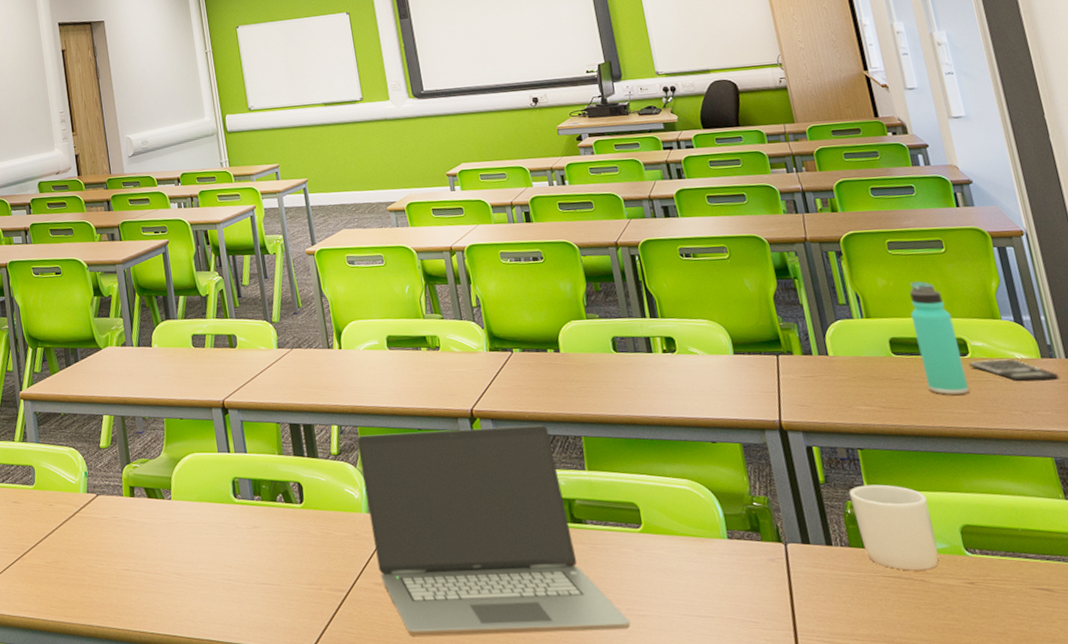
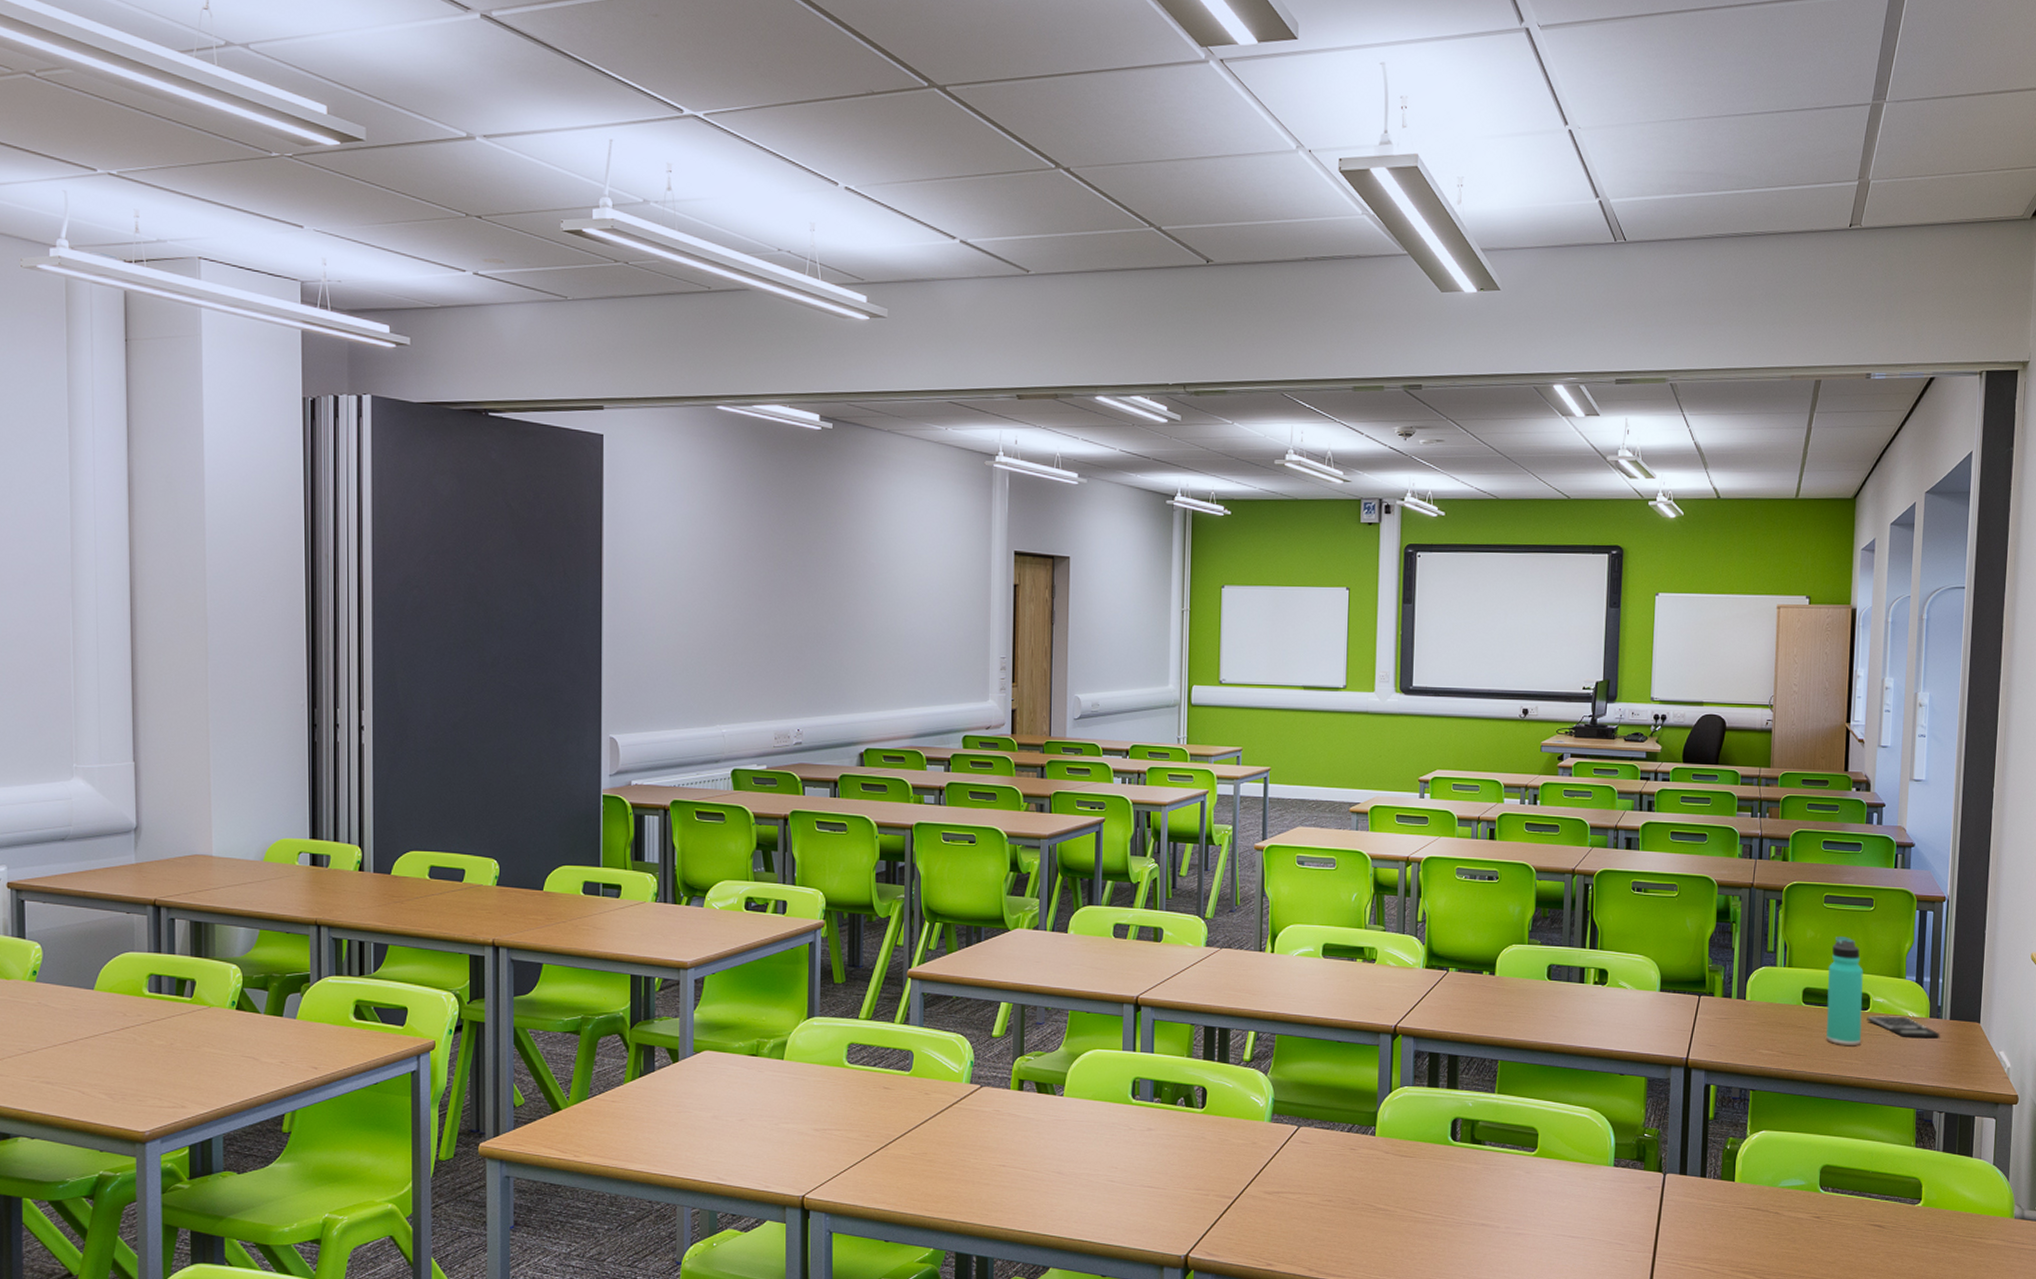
laptop: present [356,425,631,636] -> none [1270,1043,1506,1246]
mug: present [849,484,939,571] -> none [1732,1124,1800,1204]

